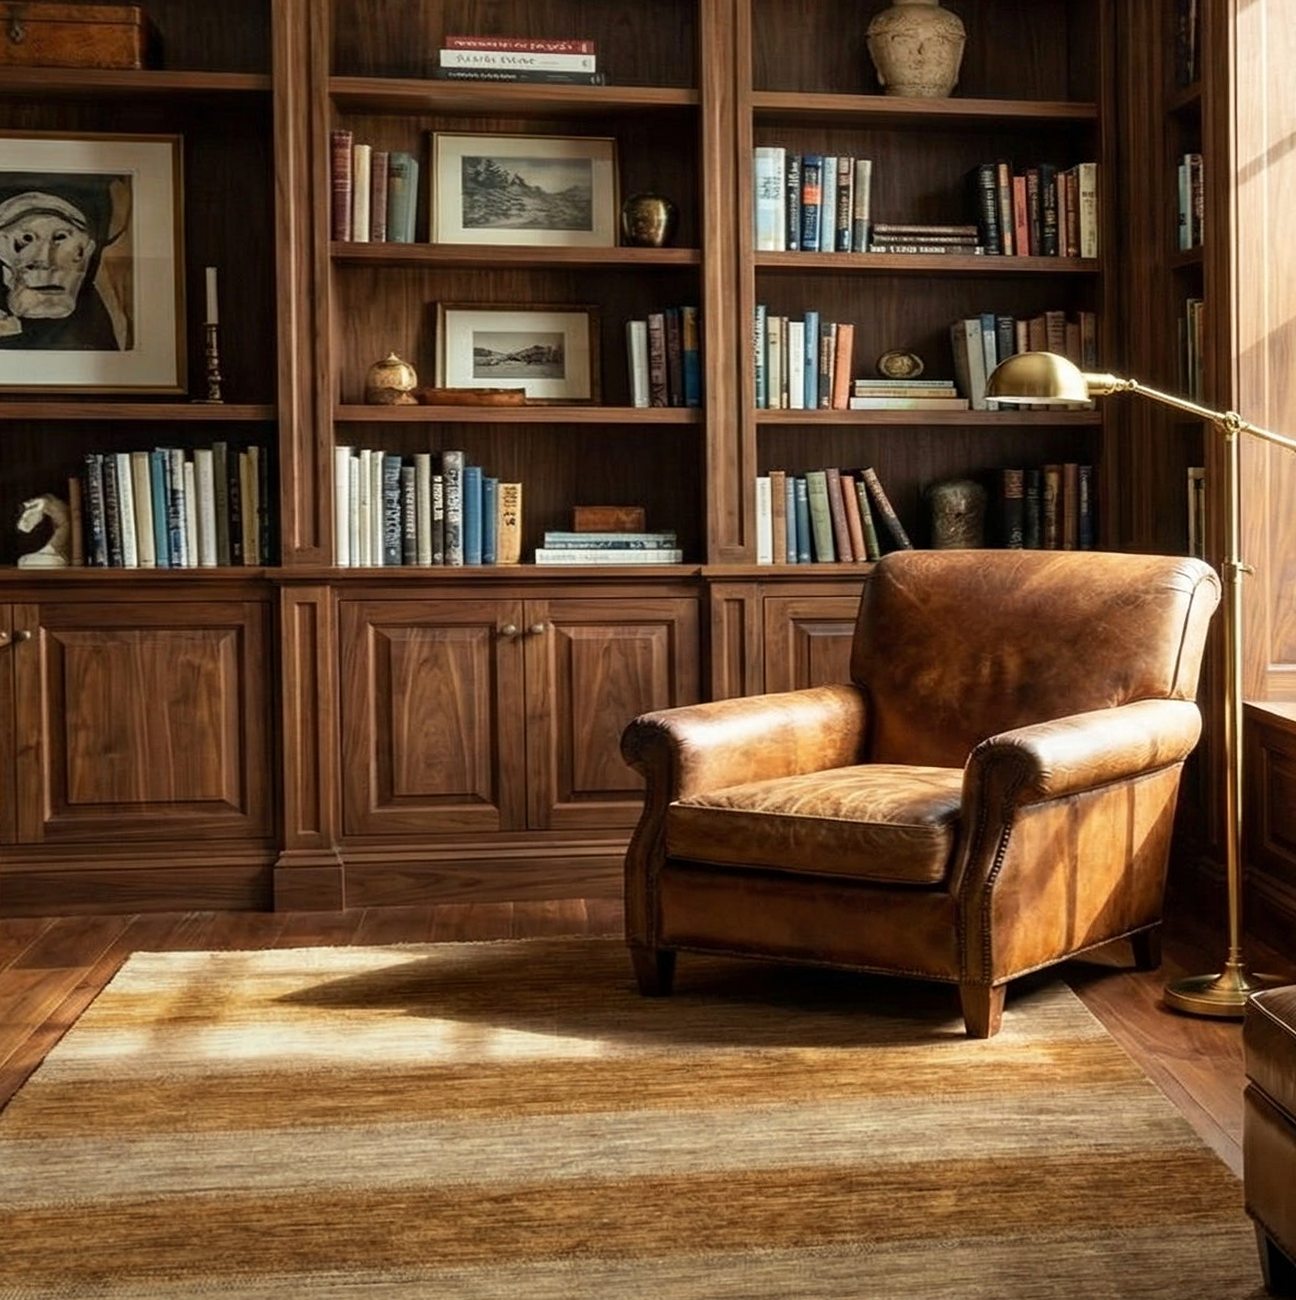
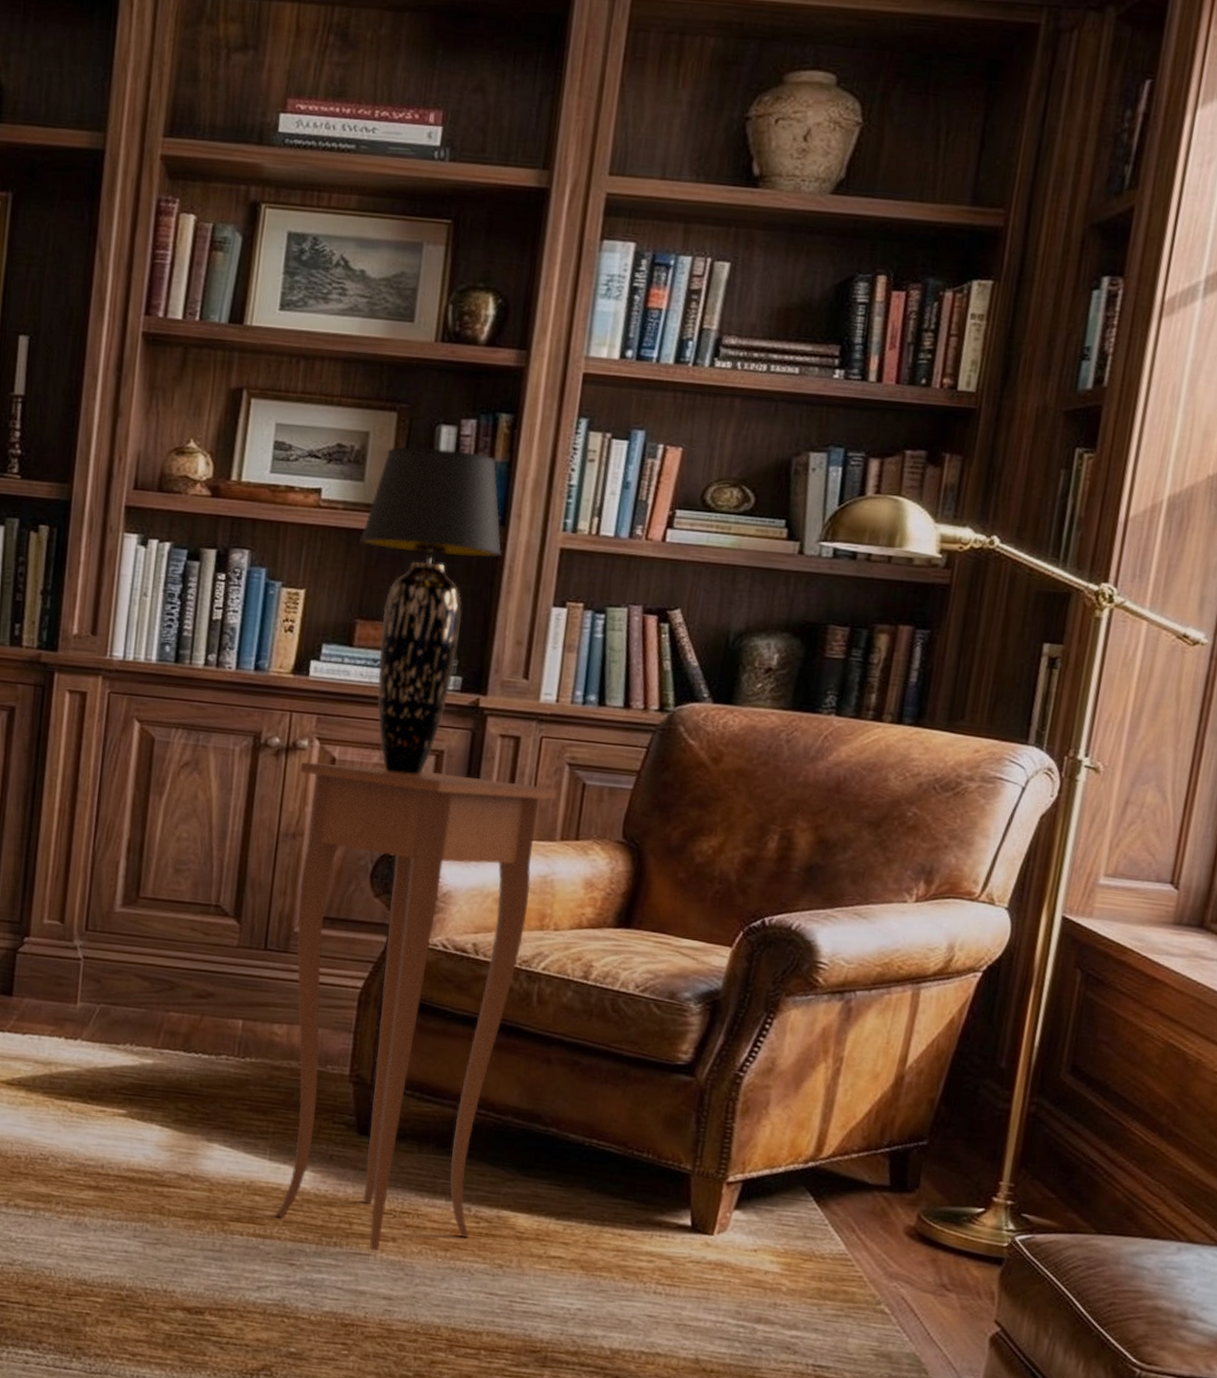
side table: none [538,640,786,1107] -> present [275,762,558,1251]
table lamp: none [568,343,703,646] -> present [359,446,502,775]

